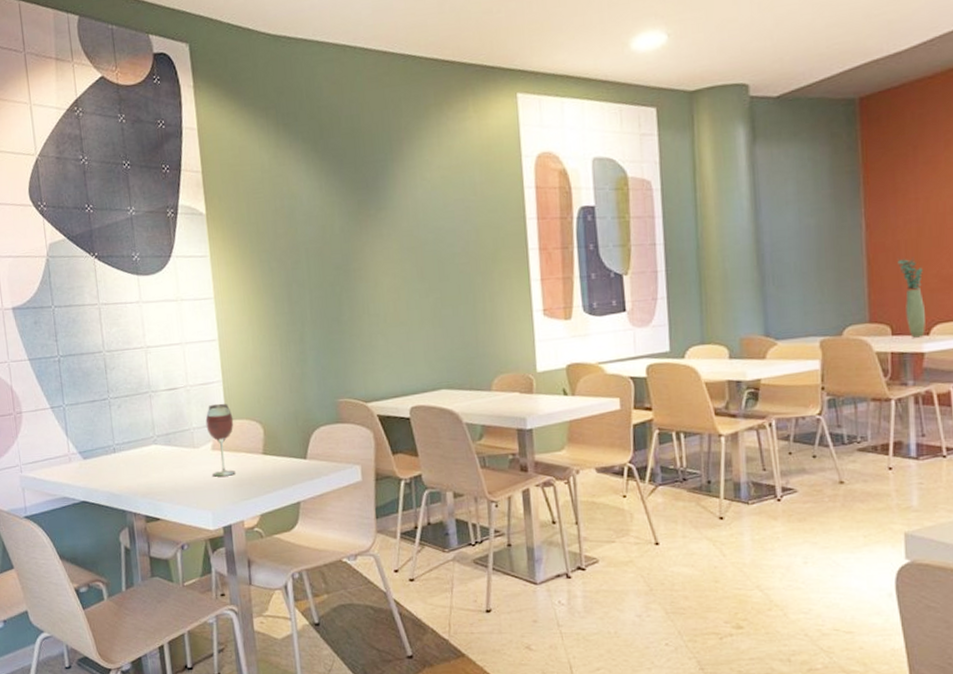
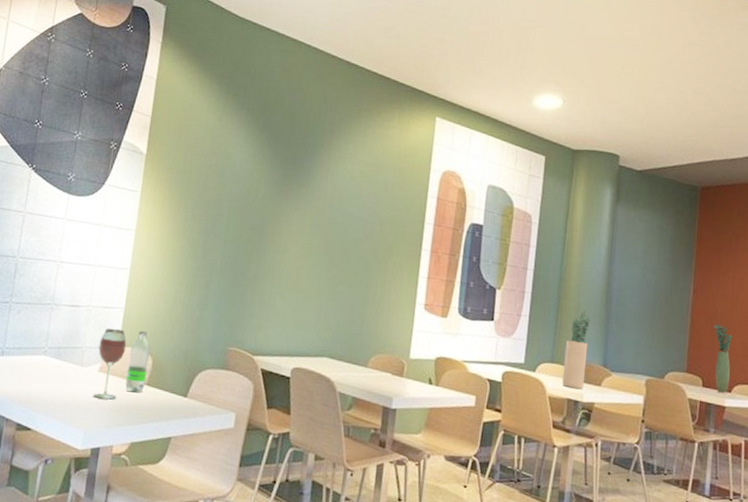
bottle: none [238,400,262,465] -> present [125,330,151,393]
vase: none [715,277,745,368] -> present [562,310,590,390]

